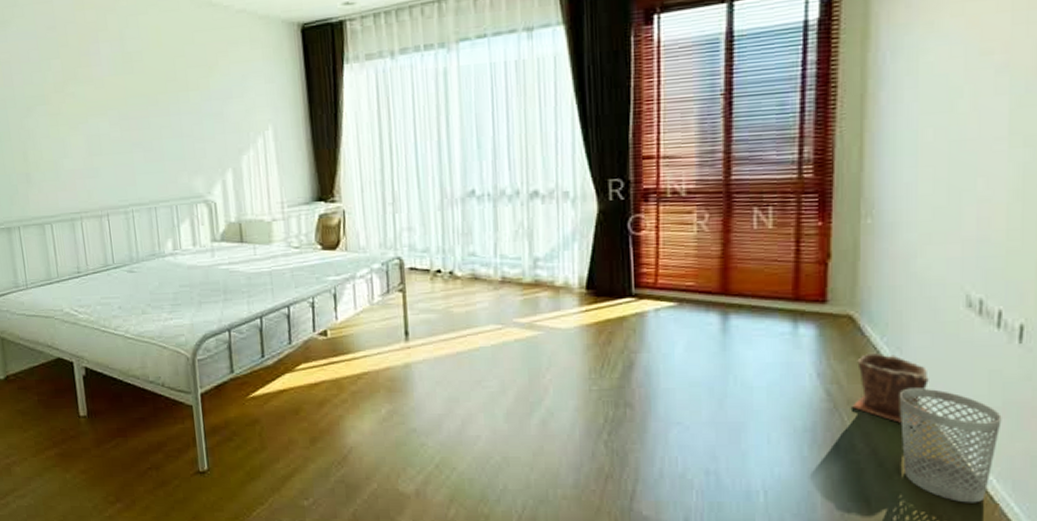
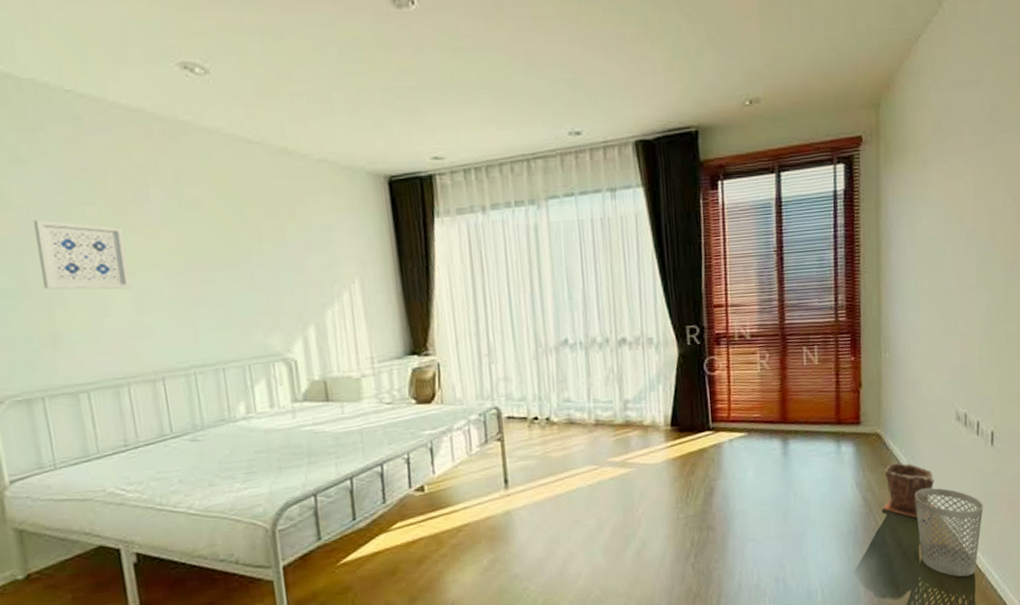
wall art: none [13,73,85,134] -> present [33,220,132,290]

